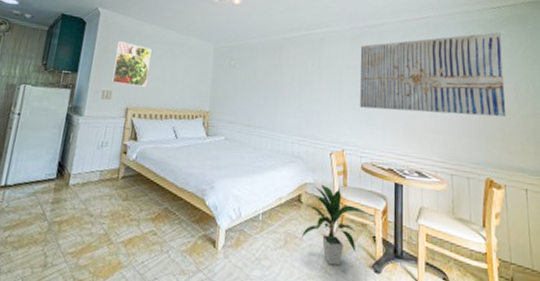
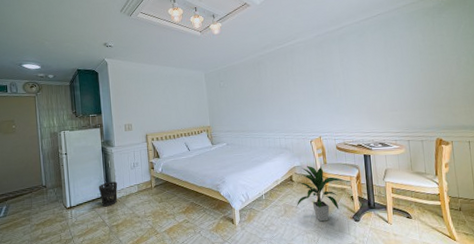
wastebasket: none [47,160,76,194] -> present [98,181,118,207]
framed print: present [112,41,152,87] -> none [127,83,157,118]
wall art: present [359,32,506,117] -> none [324,16,451,101]

